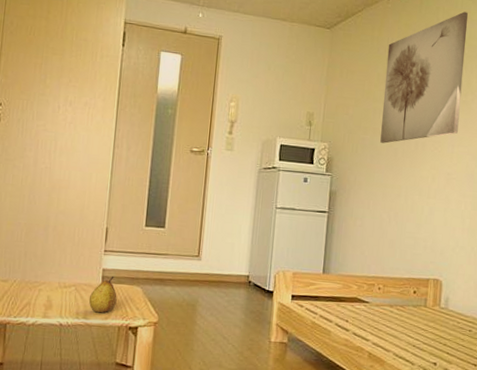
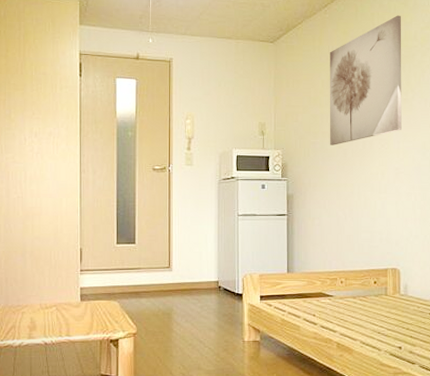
fruit: present [88,277,117,313] -> none [70,294,96,329]

